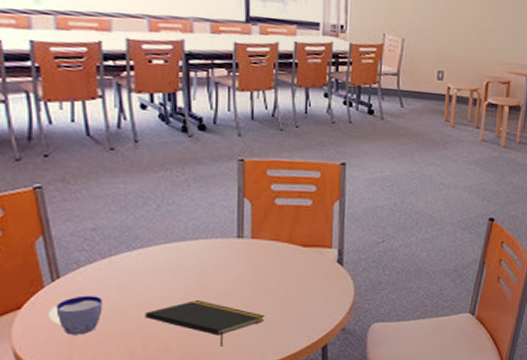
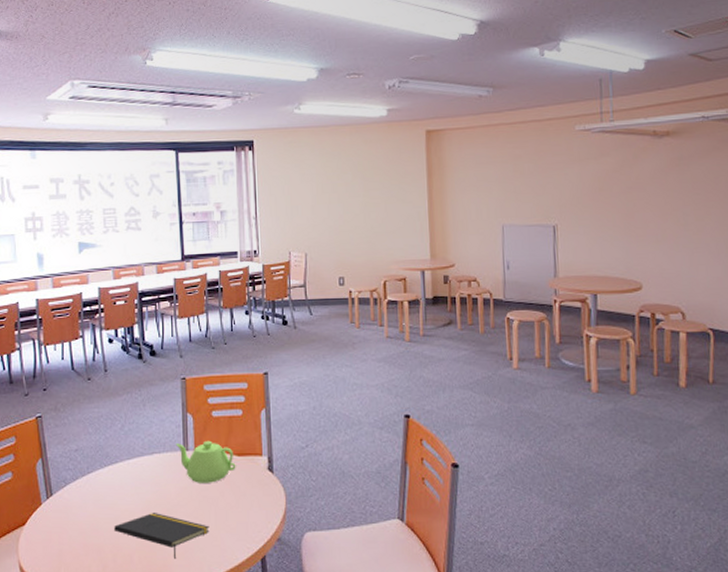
cup: present [48,295,103,335] -> none [44,511,83,548]
teapot: none [228,229,301,273] -> present [176,440,236,483]

